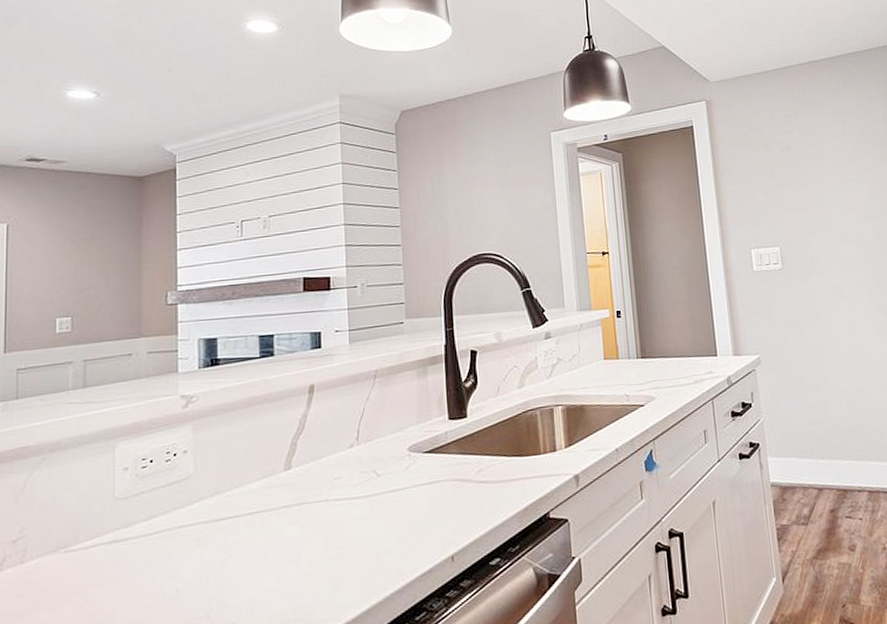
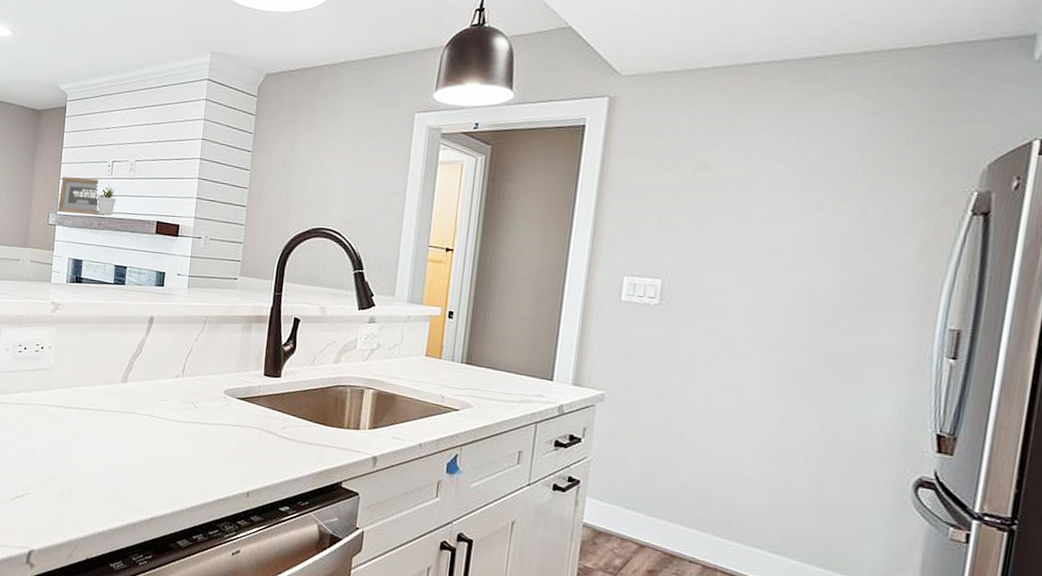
picture frame: none [178,243,241,289] -> present [58,177,109,216]
potted plant: none [228,249,251,283] -> present [98,186,117,216]

